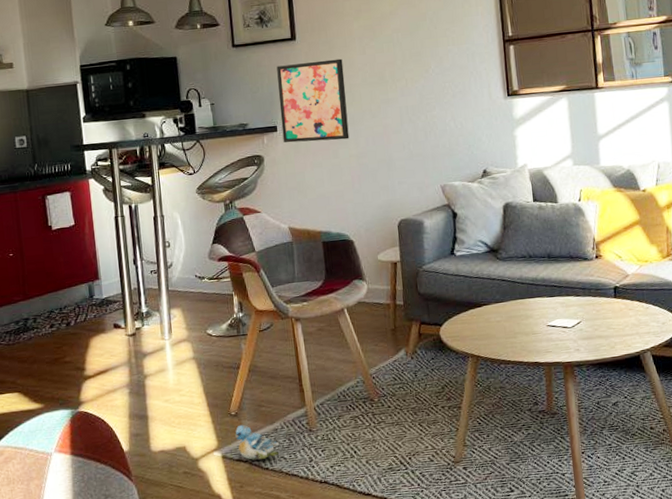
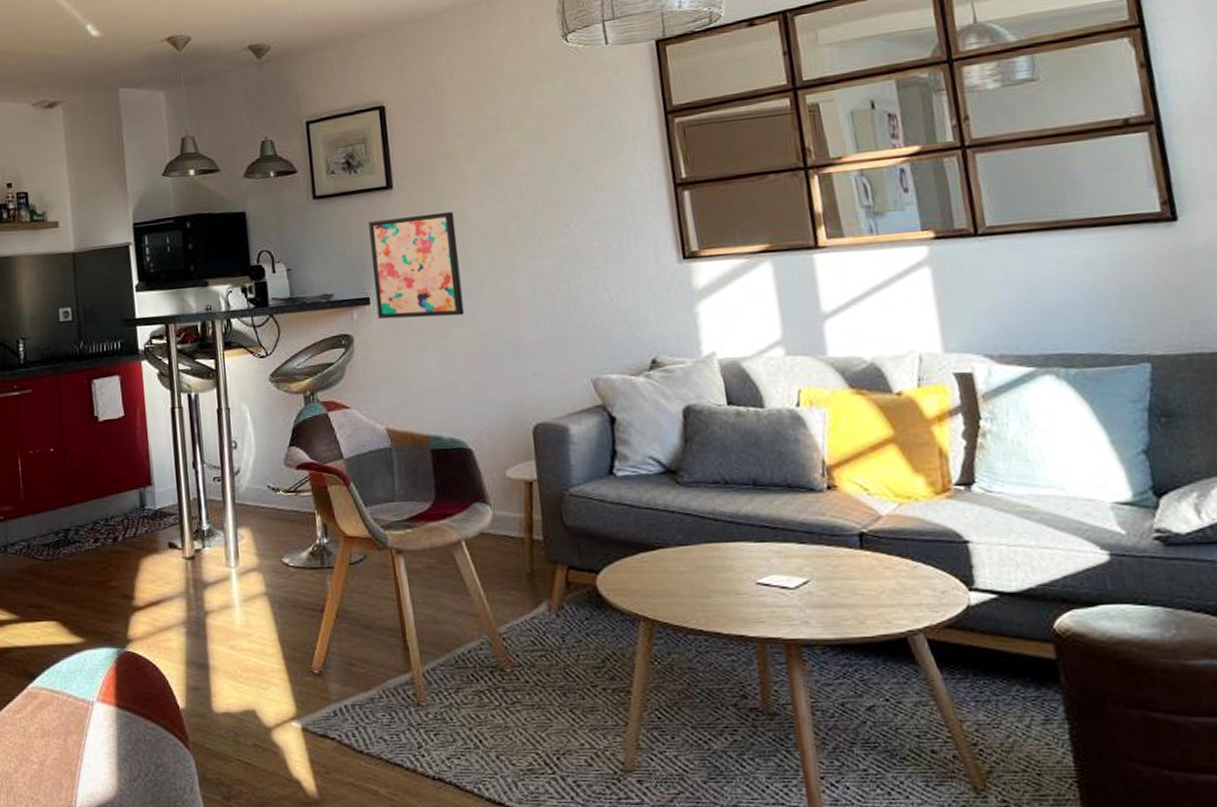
plush toy: present [235,424,280,461] -> none [318,687,378,739]

